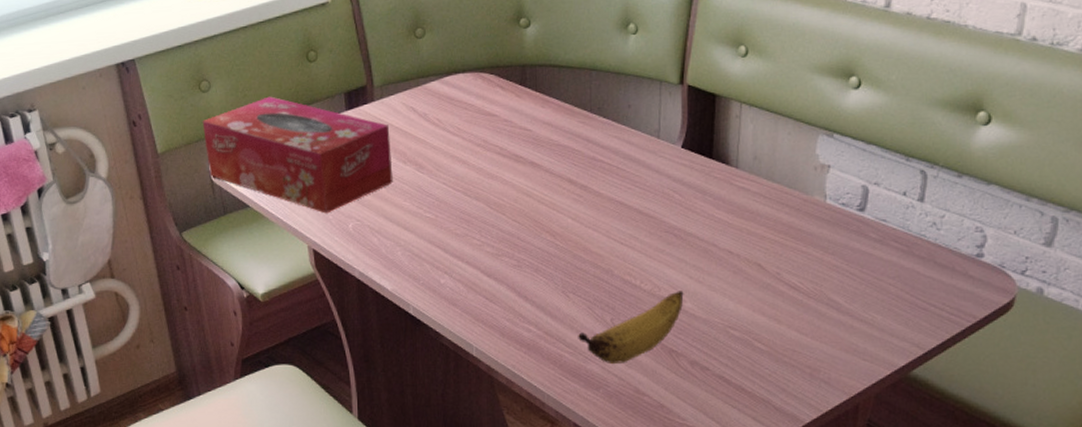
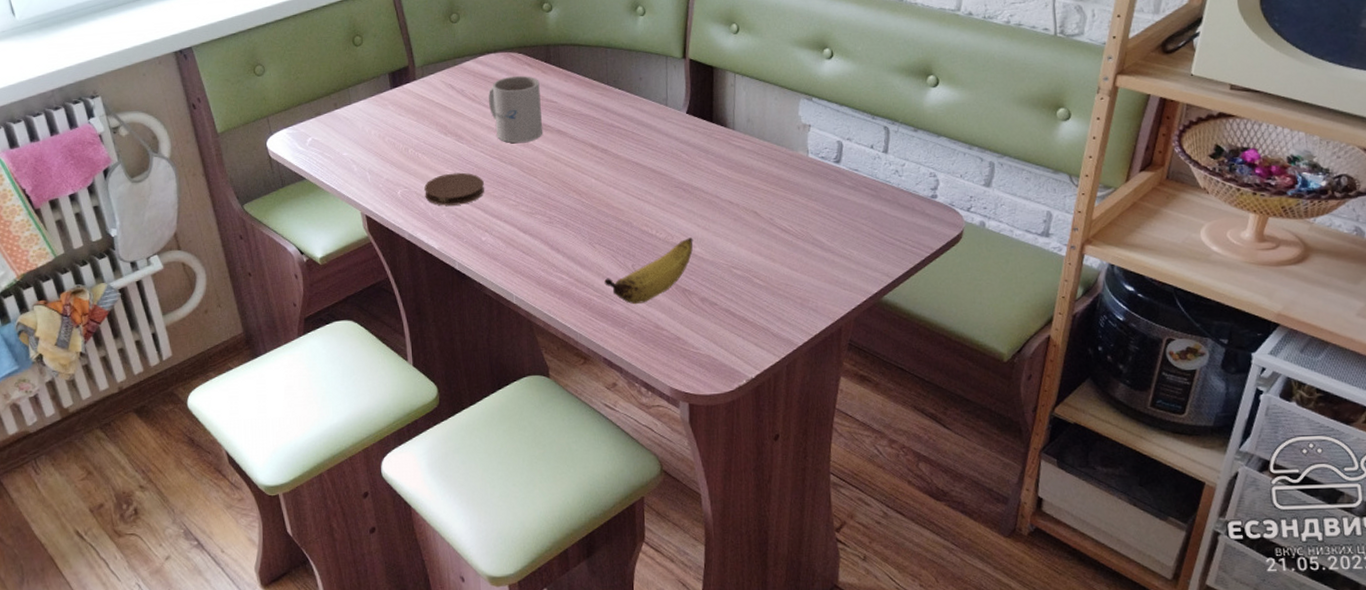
tissue box: present [202,96,393,214] -> none [258,78,436,183]
coaster: none [379,206,445,243] -> present [424,172,484,206]
mug: none [453,99,515,175] -> present [488,75,543,143]

